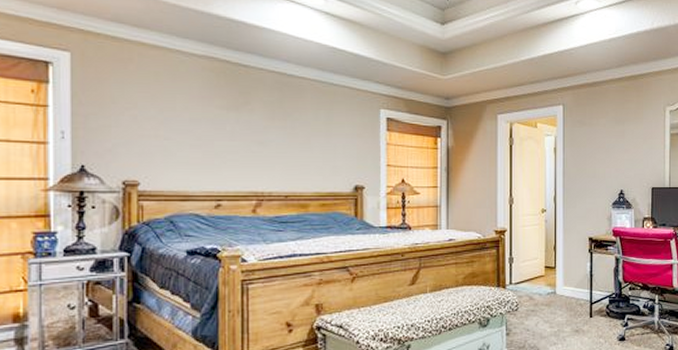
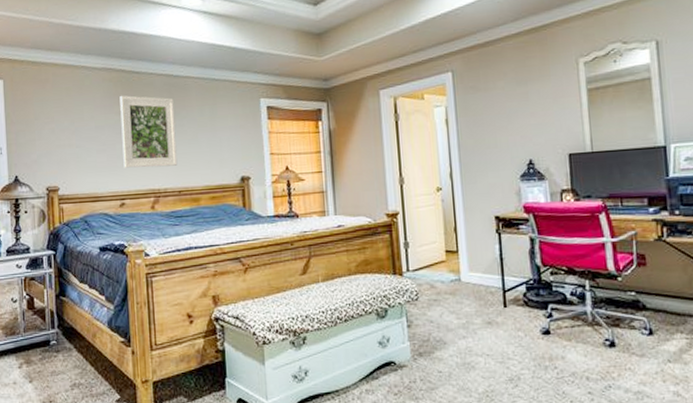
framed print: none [222,89,286,169] -> present [119,95,178,168]

